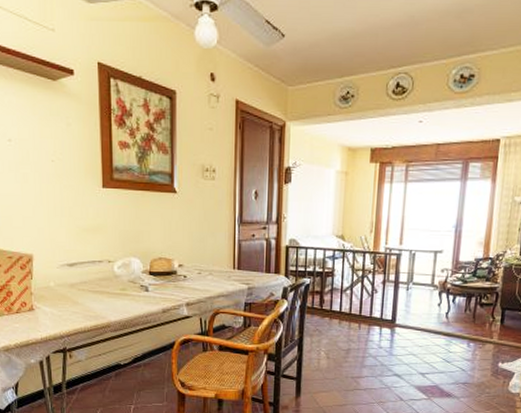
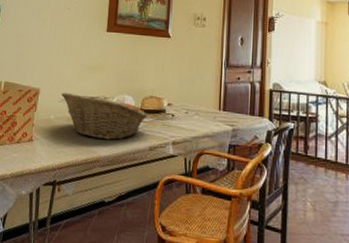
fruit basket: none [59,257,159,305] -> present [61,92,148,140]

